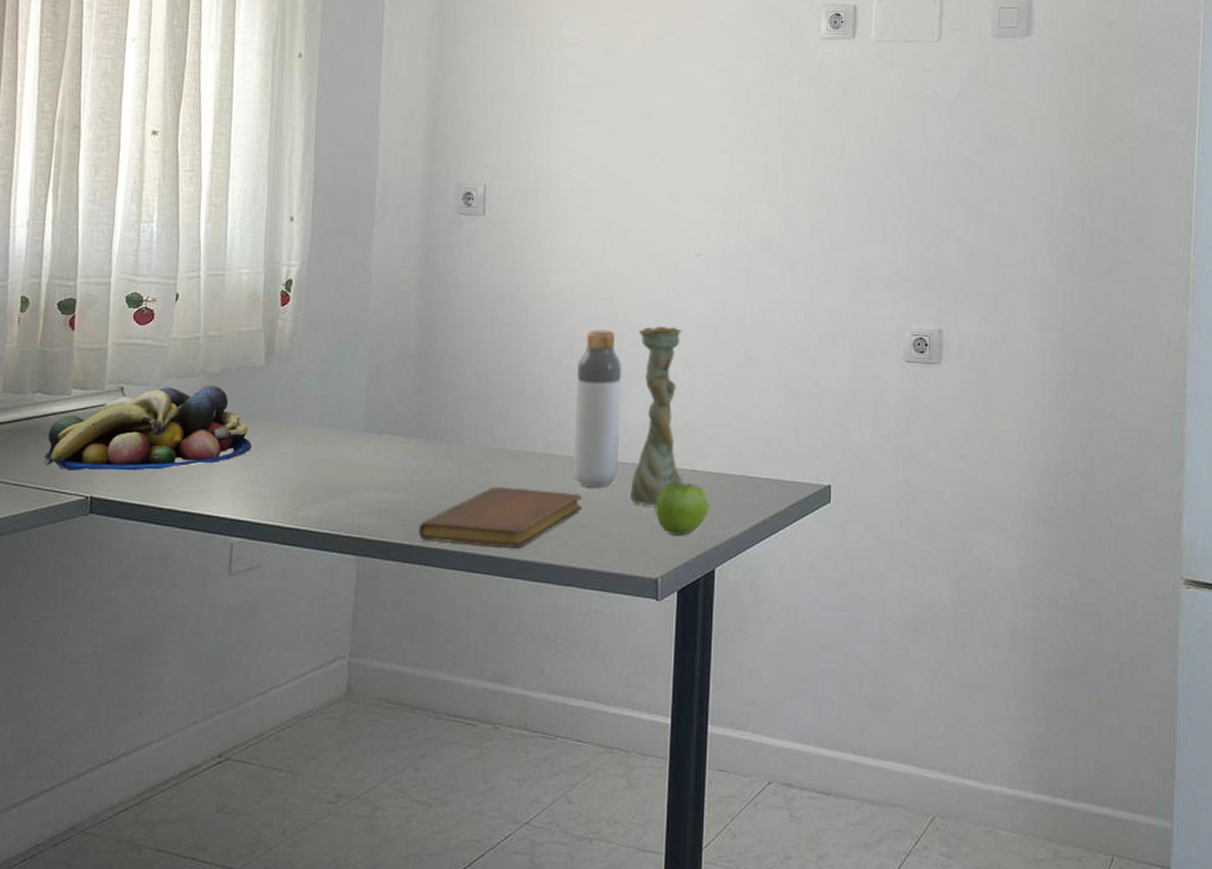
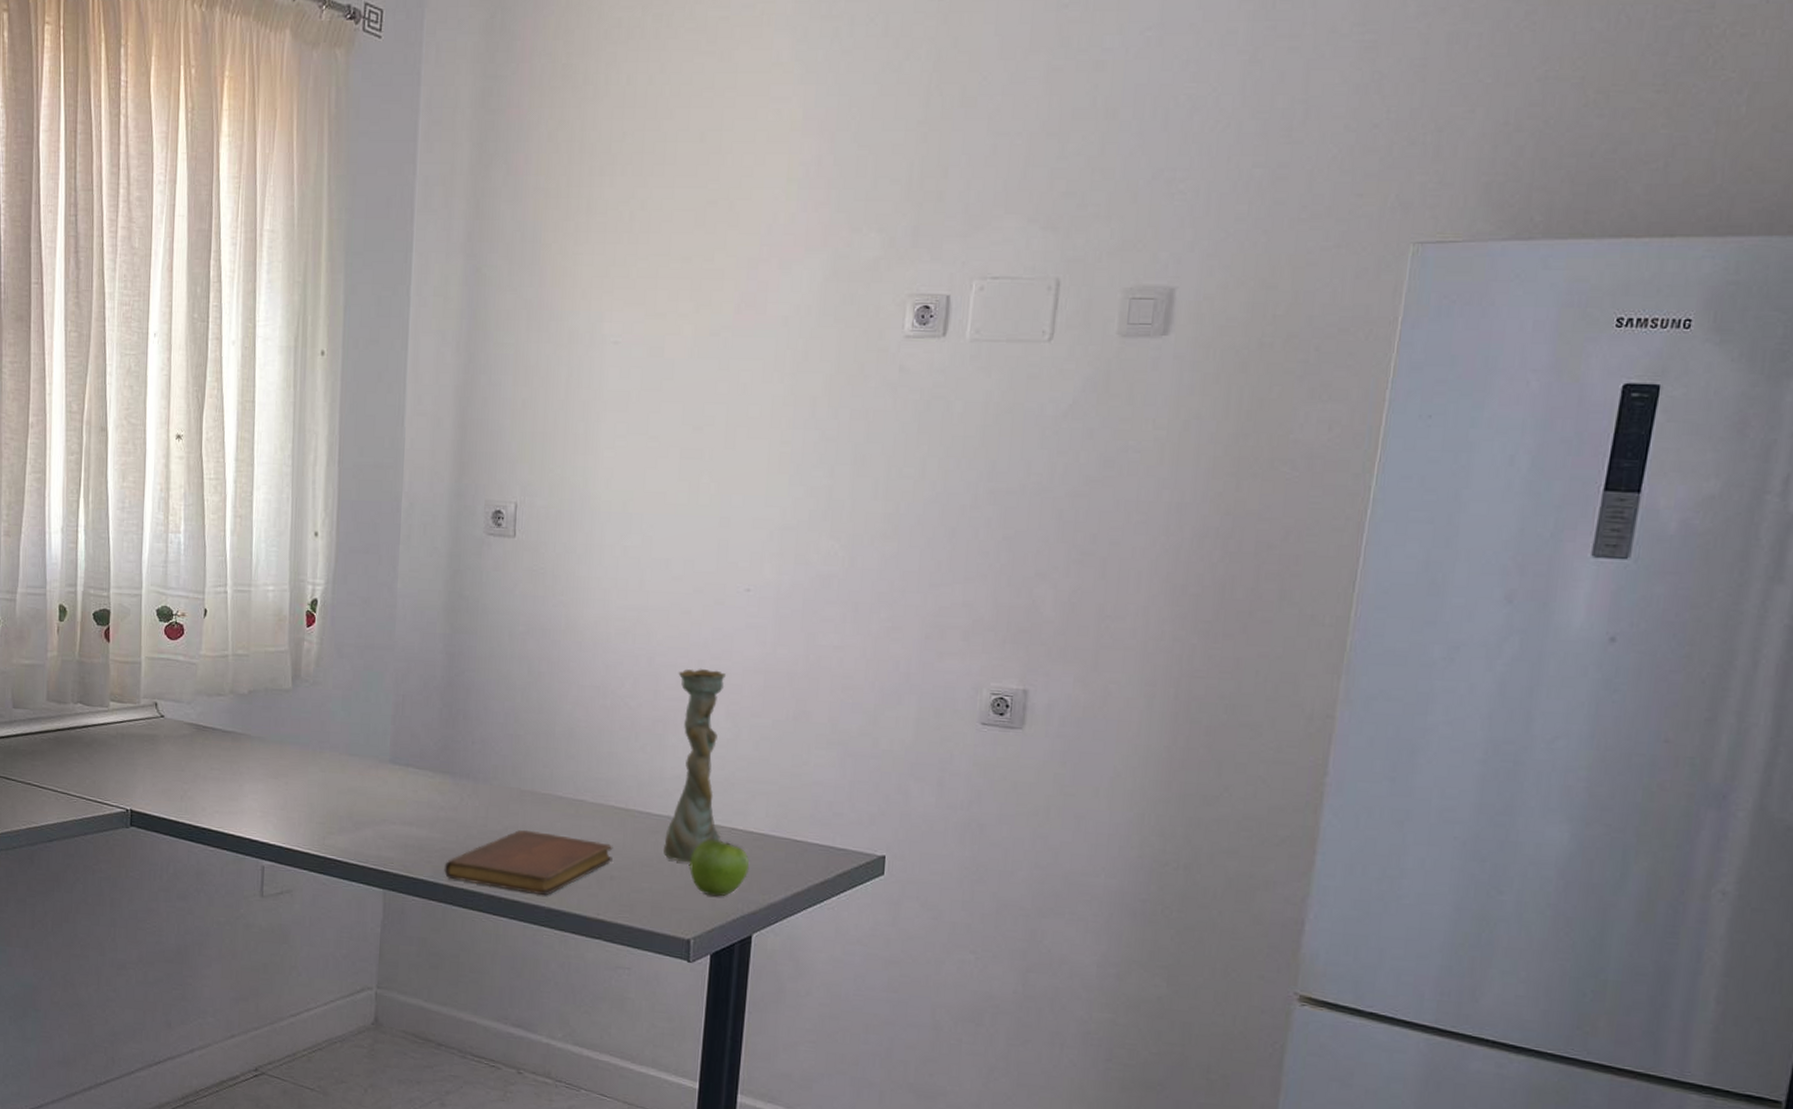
fruit bowl: present [44,385,252,471] -> none [87,705,280,788]
bottle: present [573,330,622,487] -> none [604,669,659,839]

